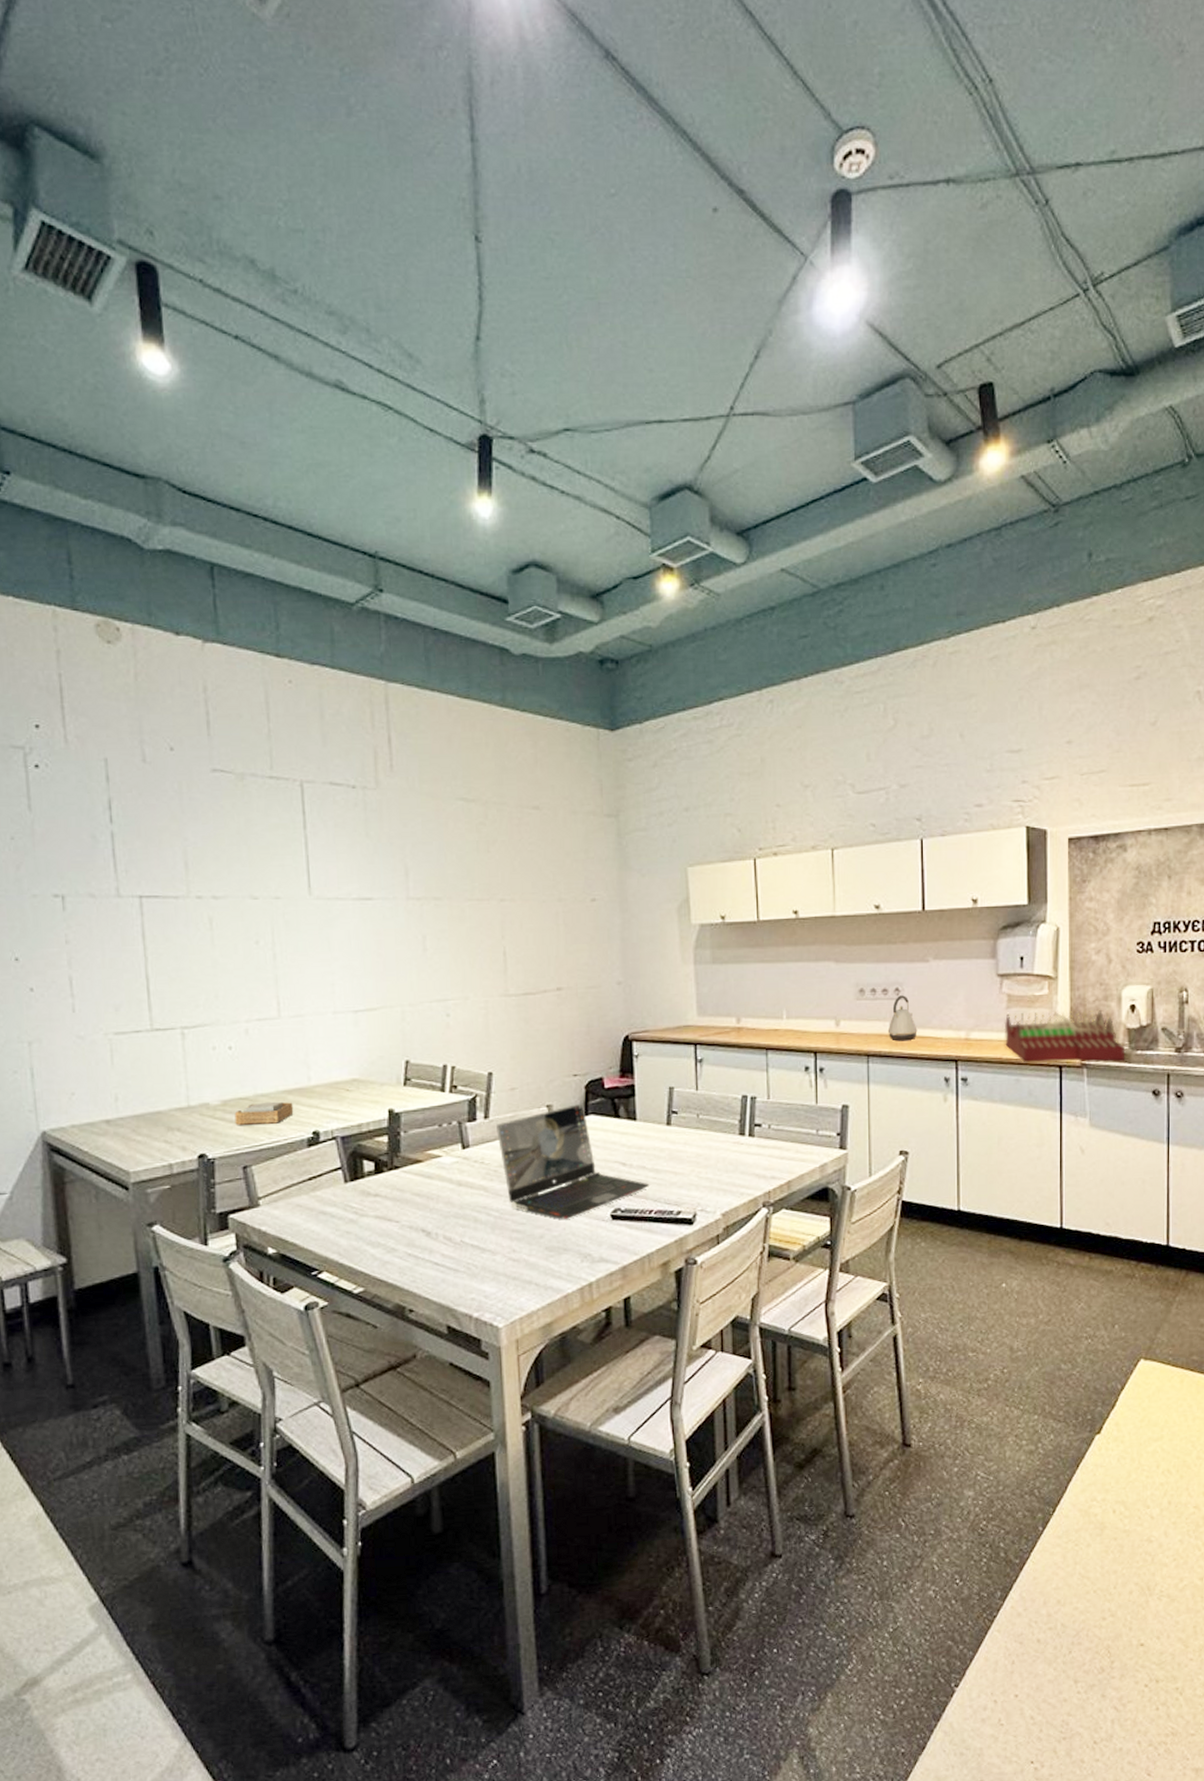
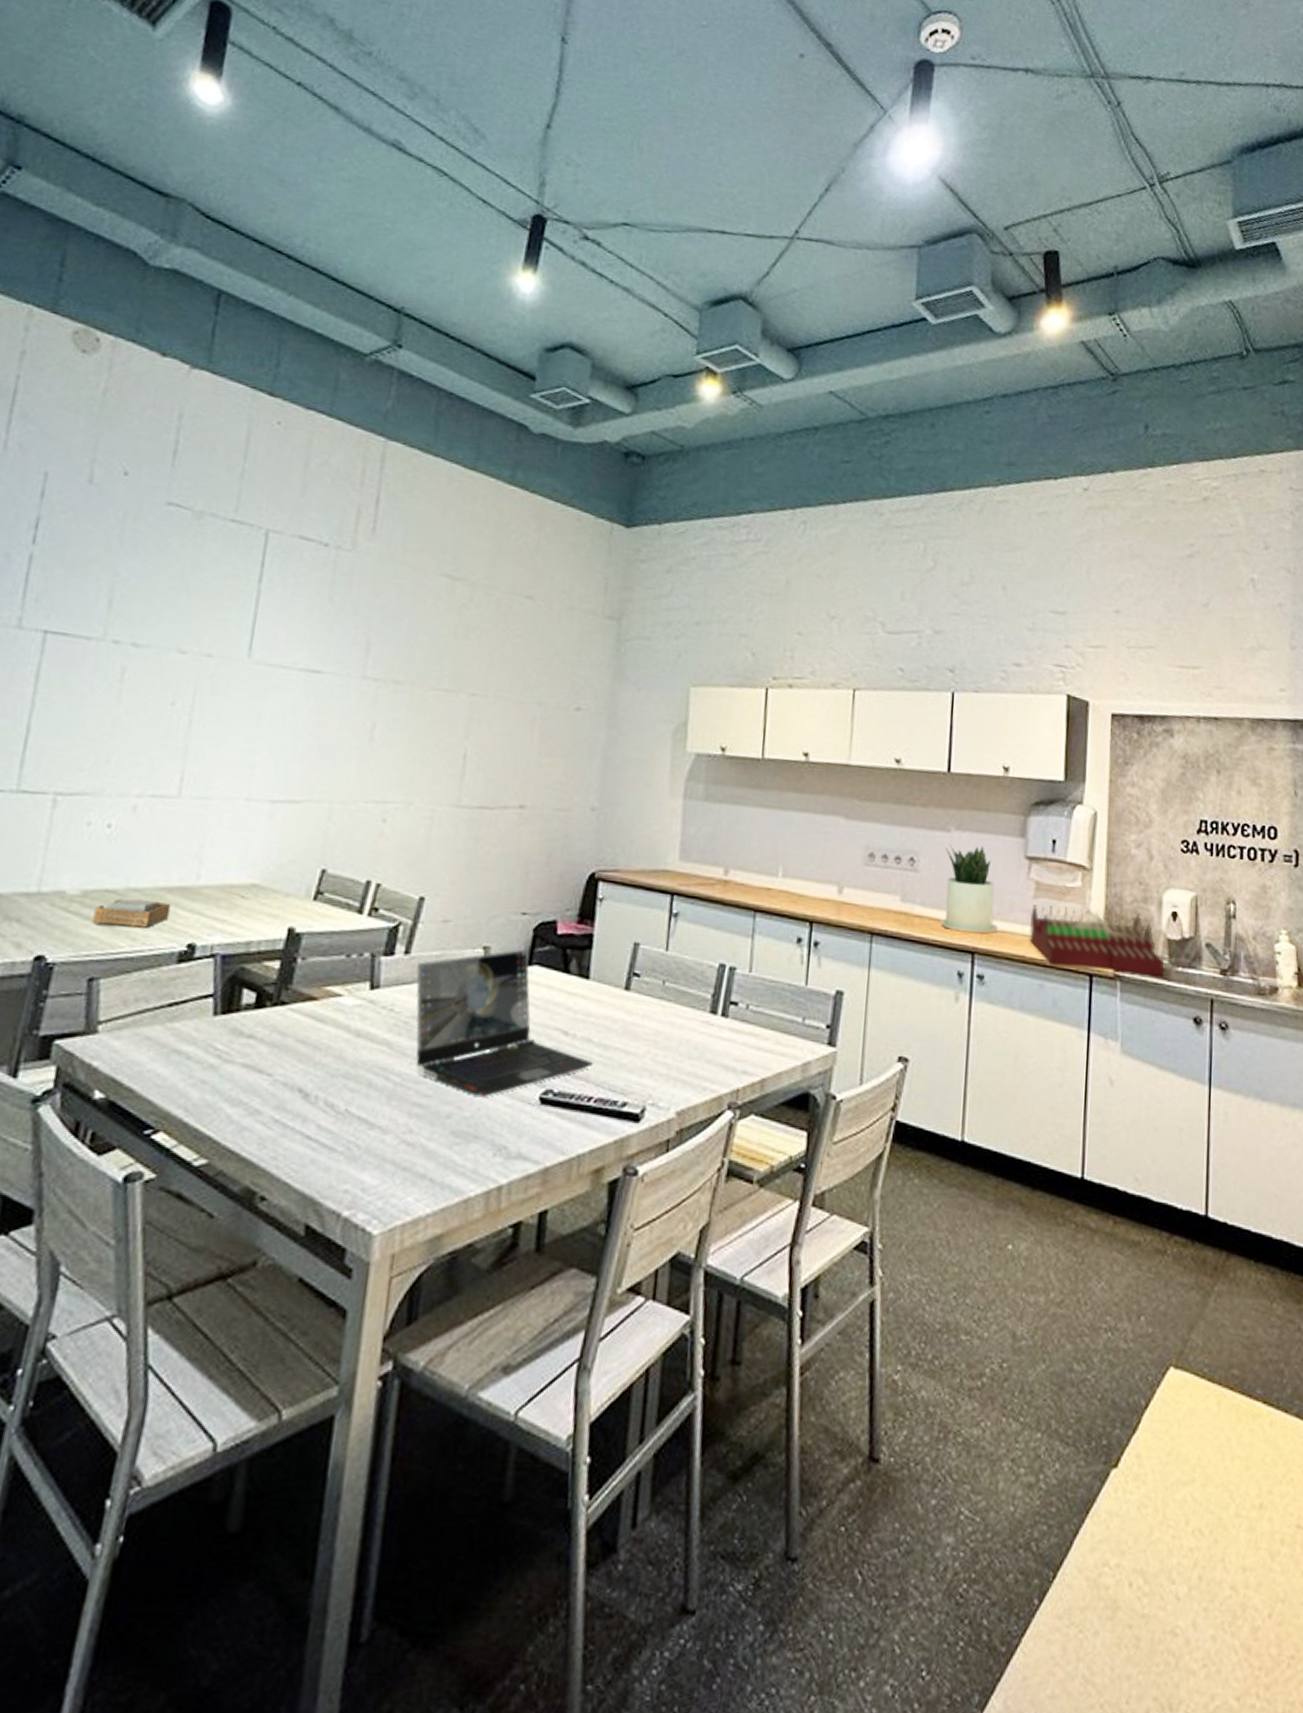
kettle: present [887,995,918,1041] -> none [897,866,931,922]
planter: none [926,970,976,1045] -> present [940,844,998,934]

